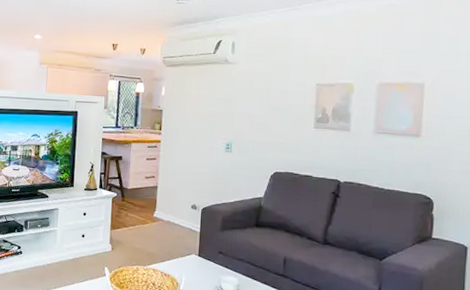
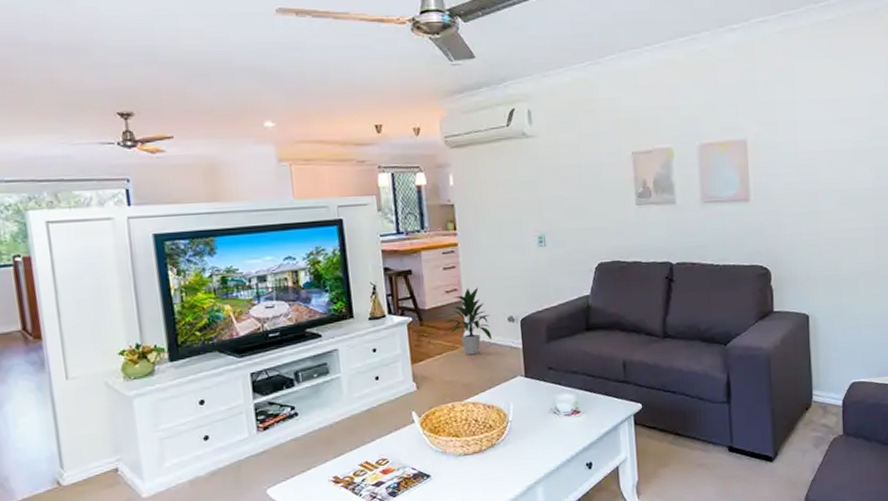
indoor plant: none [140,177,178,231] -> present [444,287,493,355]

